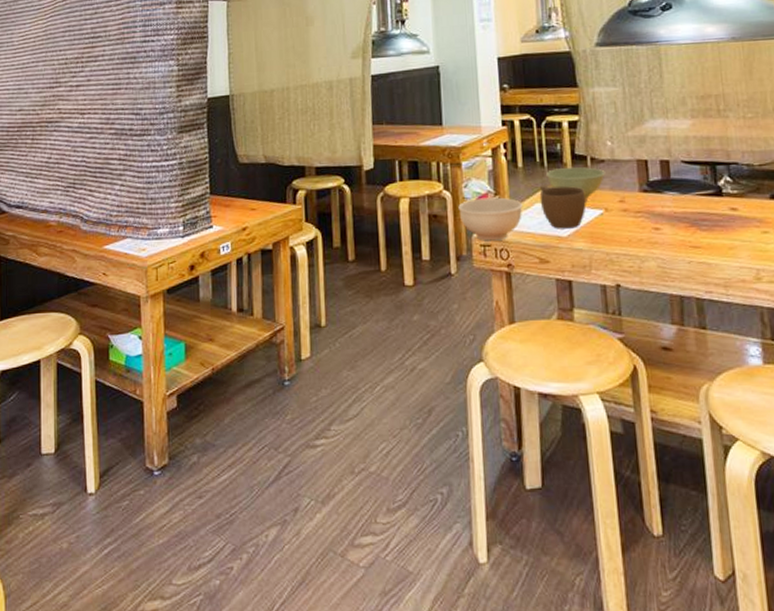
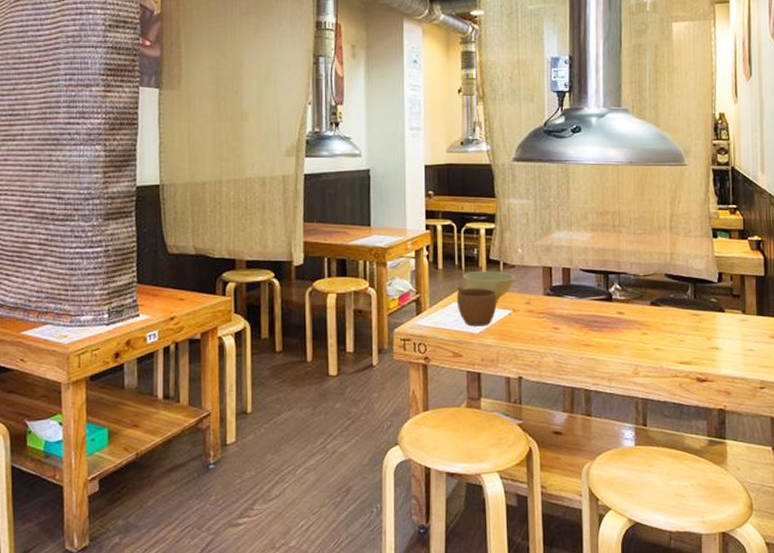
soup bowl: present [458,197,523,241] -> none [382,296,441,336]

